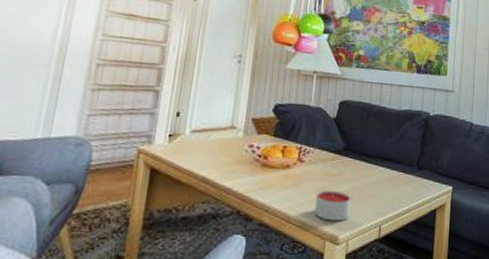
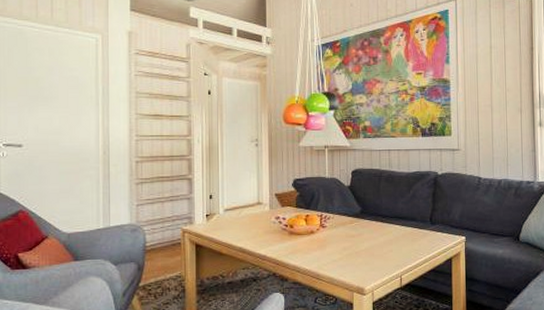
candle: present [314,190,351,222] -> none [340,249,372,276]

